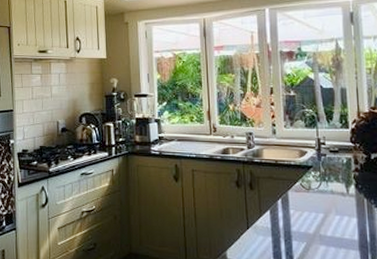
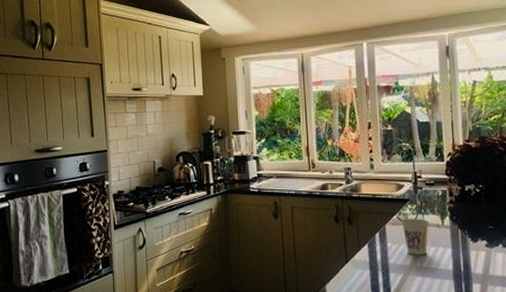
cup: none [304,185,333,224] -> present [401,218,429,255]

